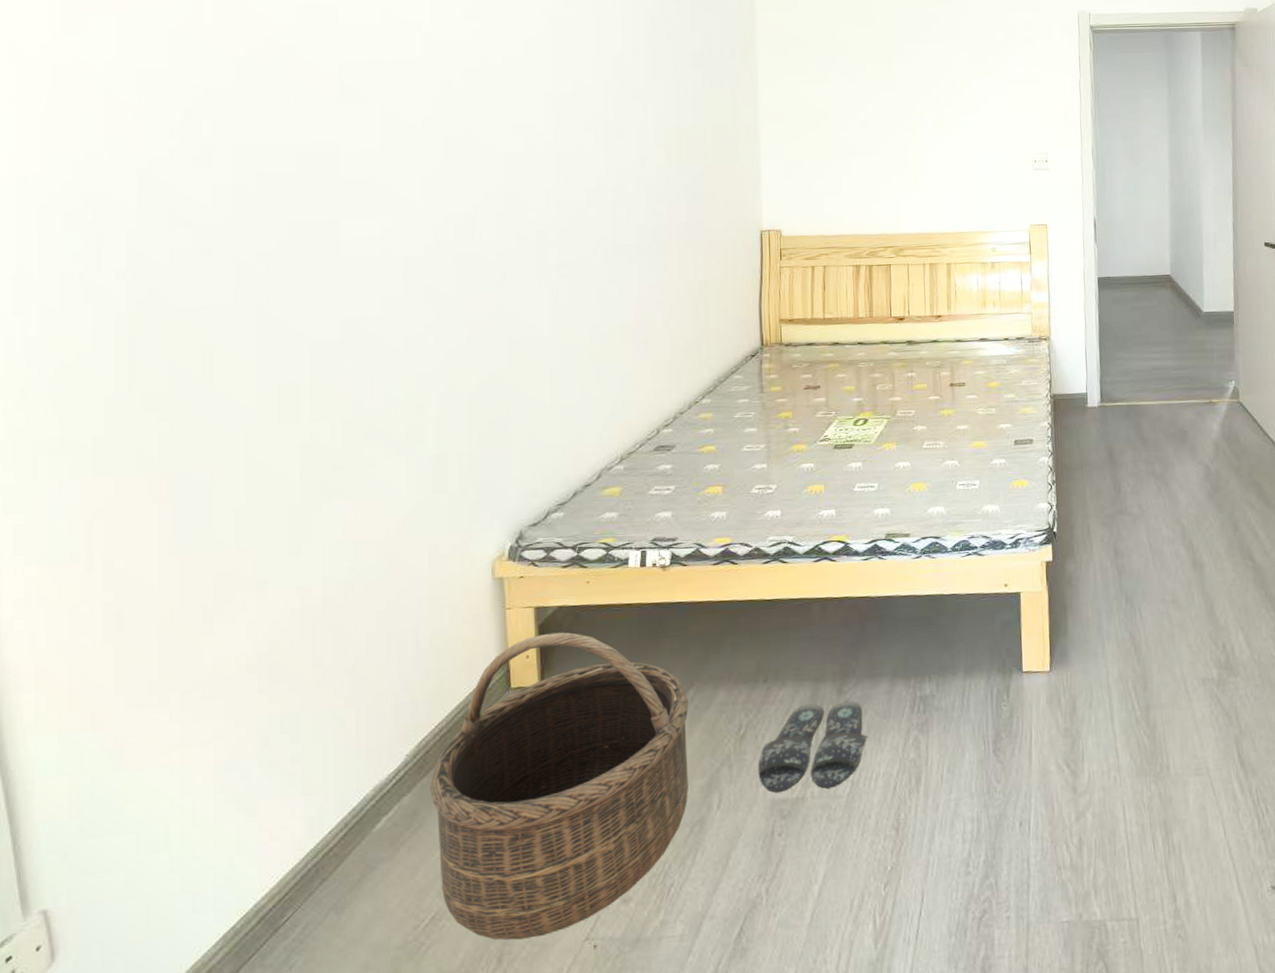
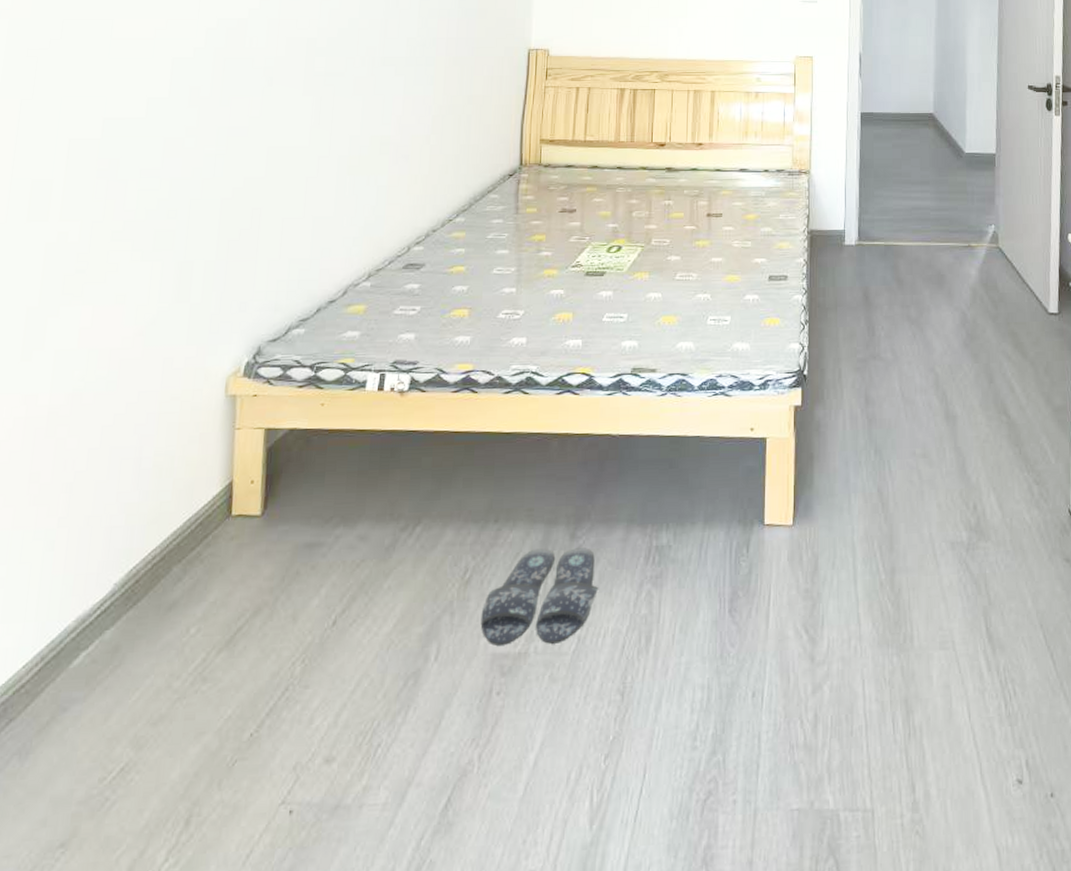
basket: present [430,632,689,940] -> none [134,457,415,800]

